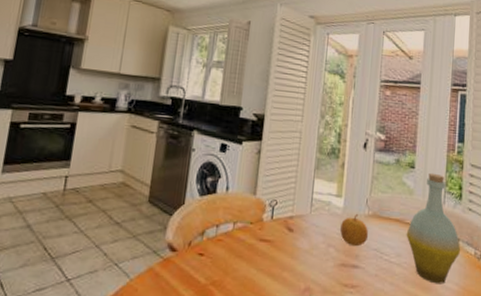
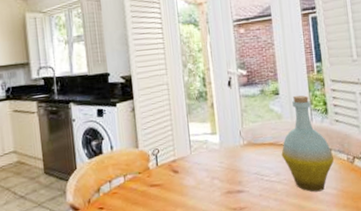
fruit: present [340,213,369,247] -> none [220,145,248,175]

